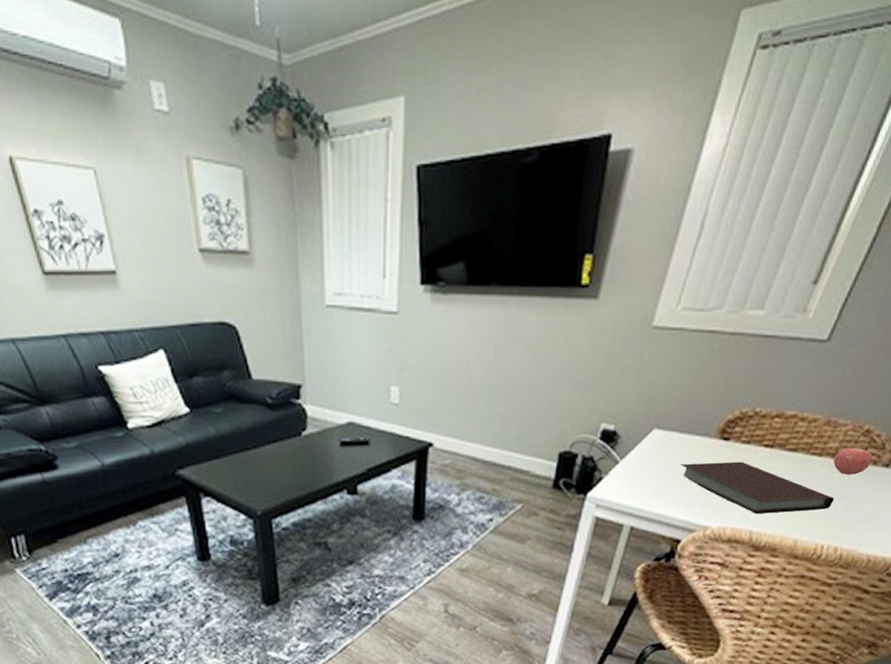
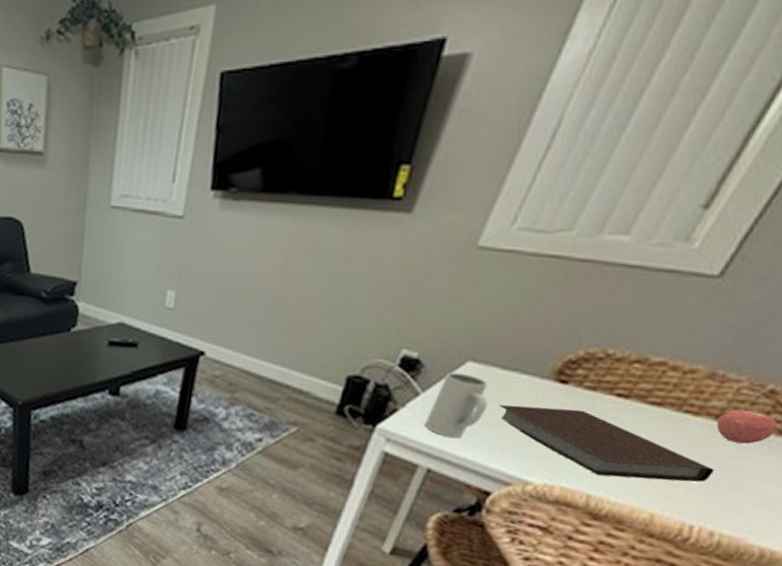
mug: none [625,440,672,497] -> present [425,372,488,438]

